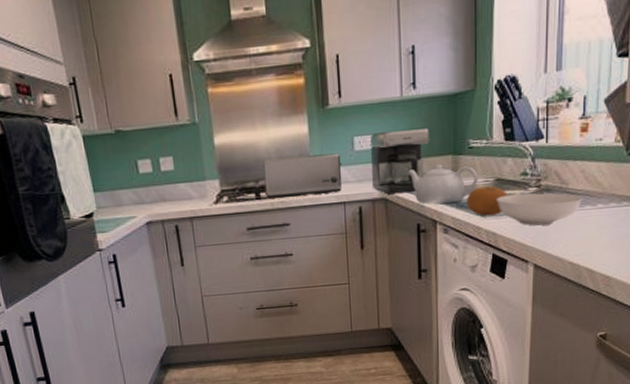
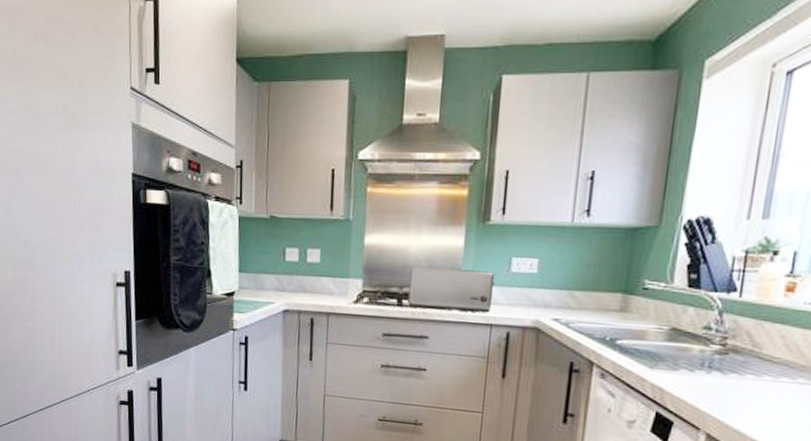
coffee maker: present [371,127,429,195] -> none [524,256,599,327]
teapot: present [407,164,478,205] -> none [566,301,650,347]
fruit: present [466,186,508,216] -> none [632,333,684,369]
bowl: present [496,192,582,226] -> none [668,348,779,392]

